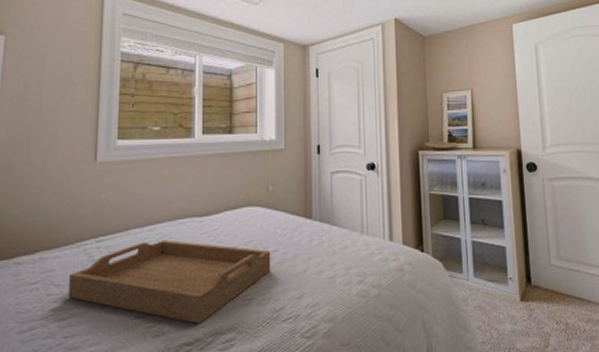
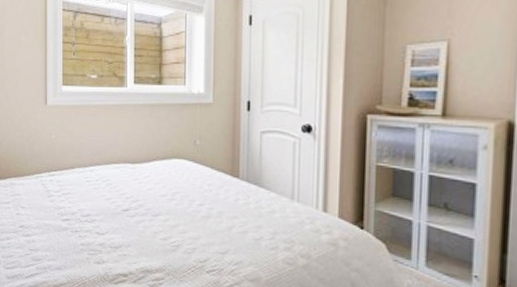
serving tray: present [69,239,271,324] -> none [31,180,197,260]

